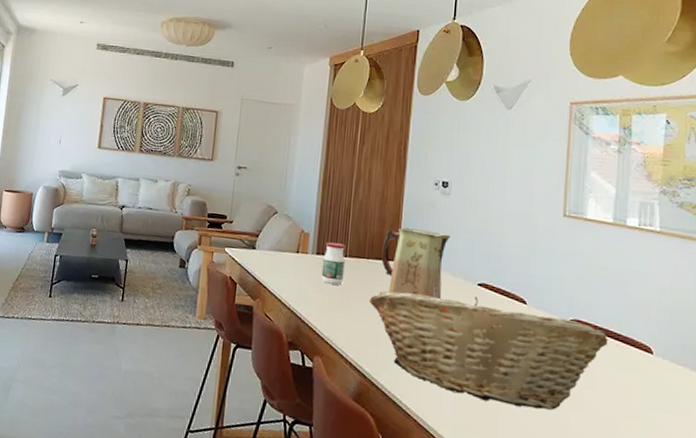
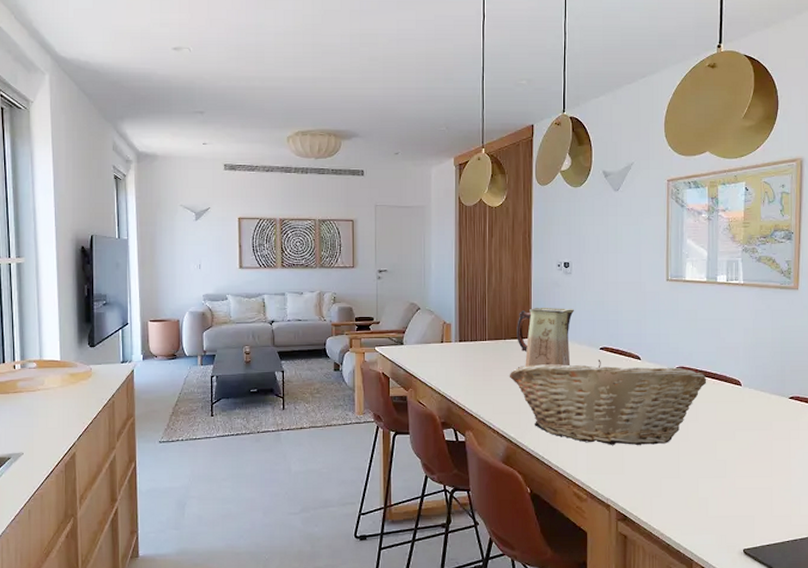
jar: present [321,242,345,286] -> none [465,329,485,367]

